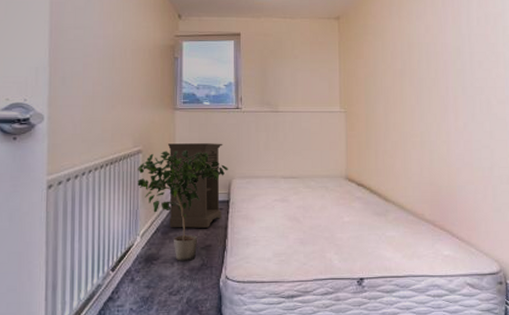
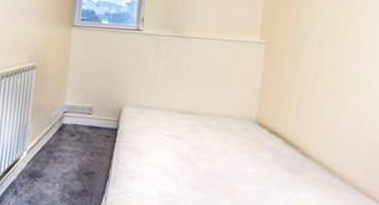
potted plant: present [137,150,228,262] -> none [29,69,120,185]
nightstand: present [167,143,223,228] -> none [54,62,118,154]

